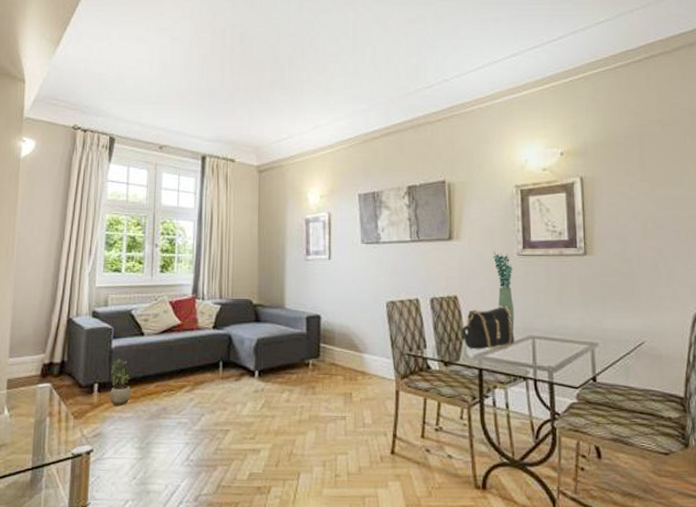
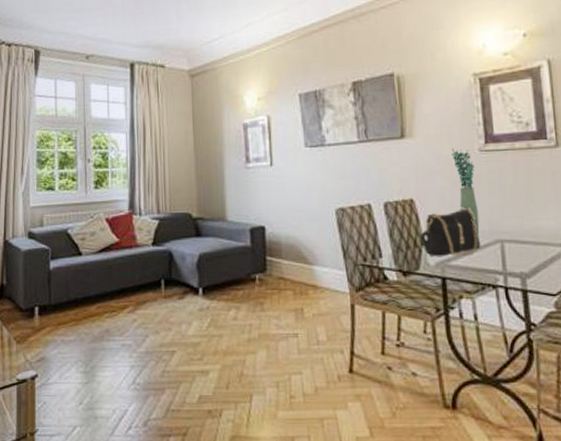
potted plant: present [110,359,131,406] -> none [51,280,73,330]

